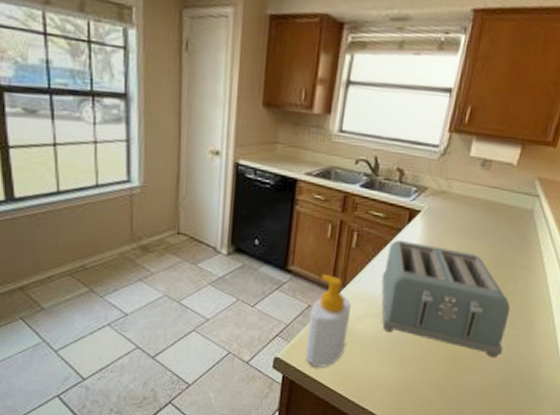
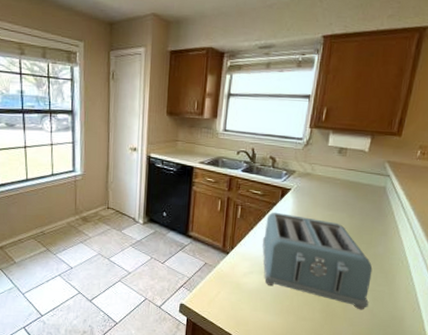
soap bottle: present [304,273,351,369] -> none [203,238,239,314]

